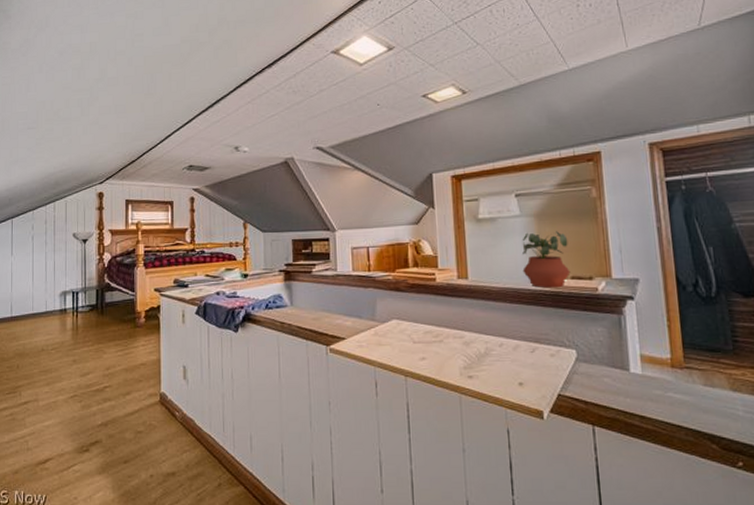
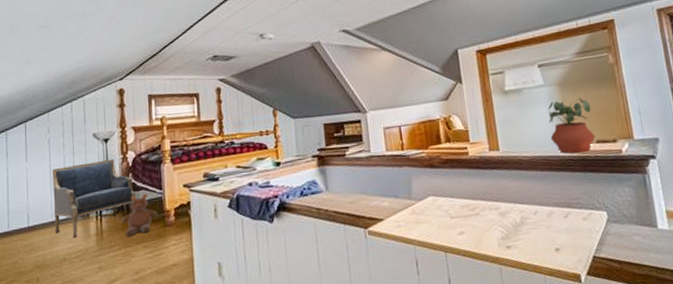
armchair: none [34,259,109,331] -> present [52,159,135,238]
teddy bear: none [95,294,130,334] -> present [121,193,158,237]

